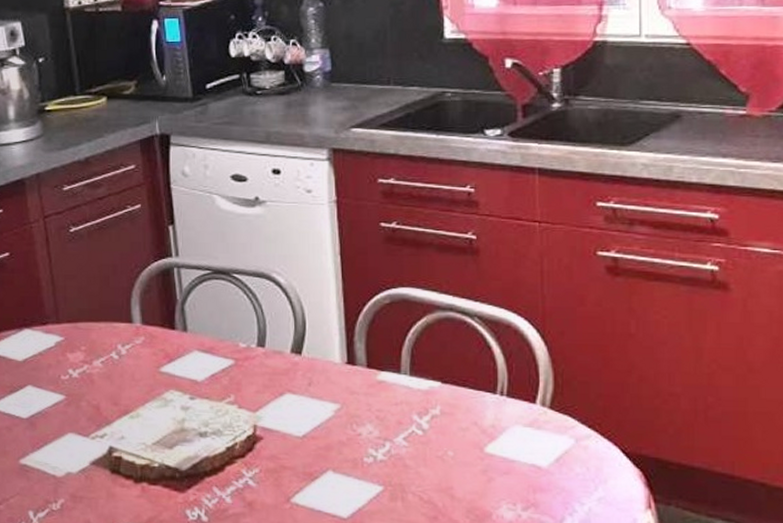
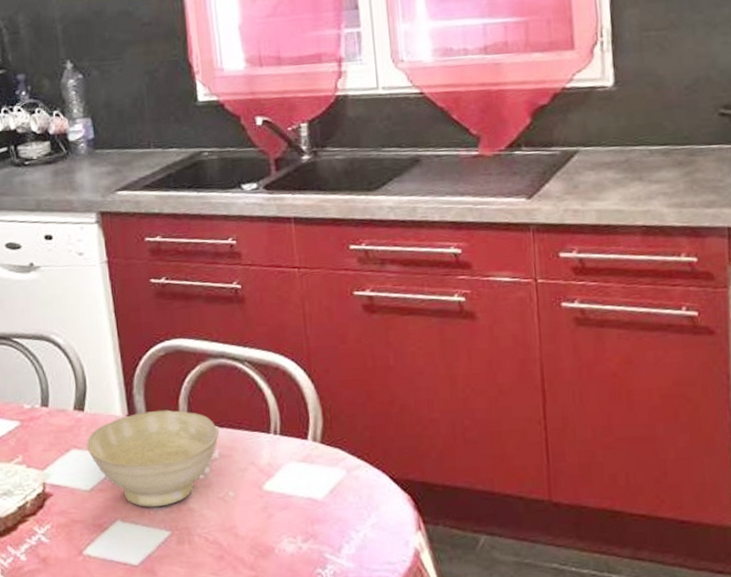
bowl: none [302,360,443,460] -> present [87,409,220,507]

